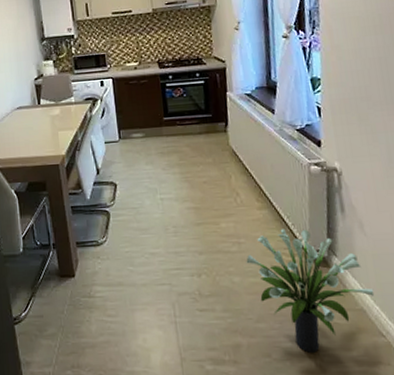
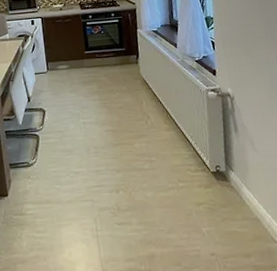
potted plant: present [246,228,375,353] -> none [157,147,267,260]

